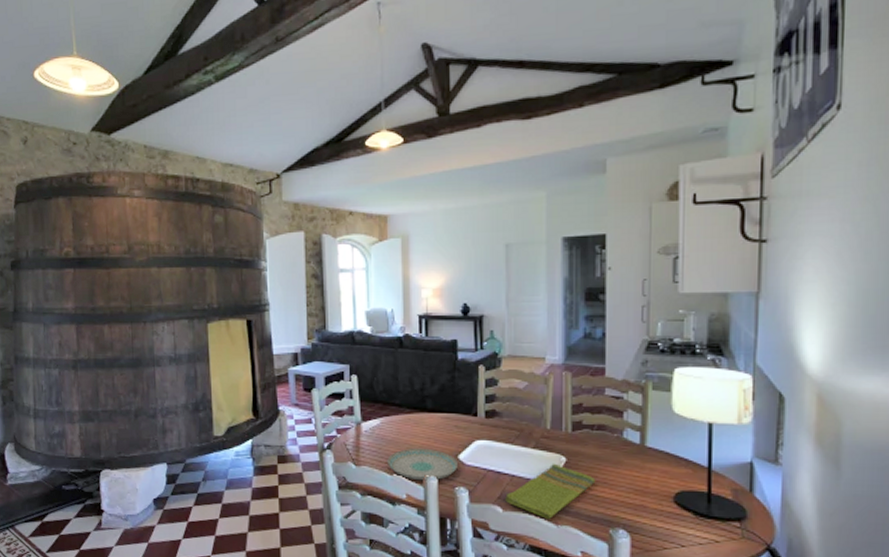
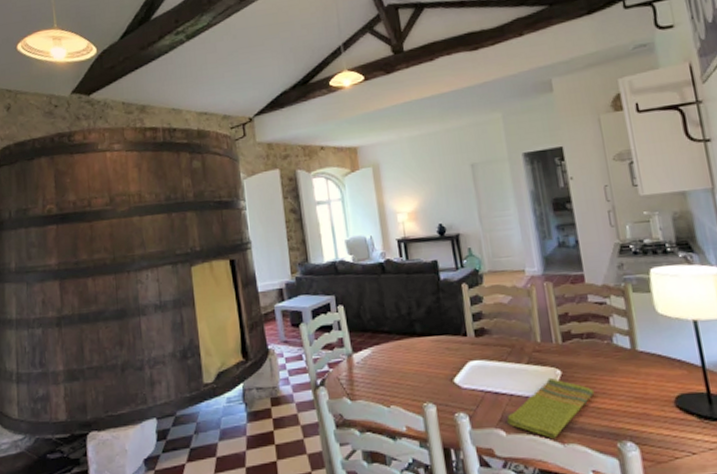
plate: present [387,448,458,481] -> none [382,374,455,410]

